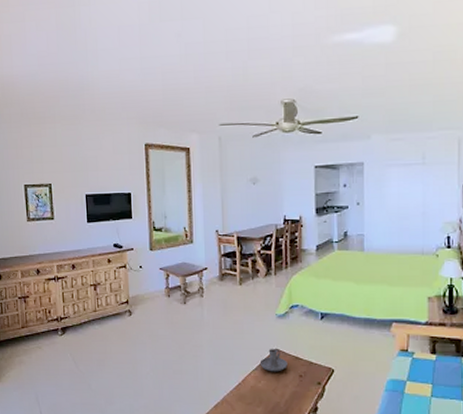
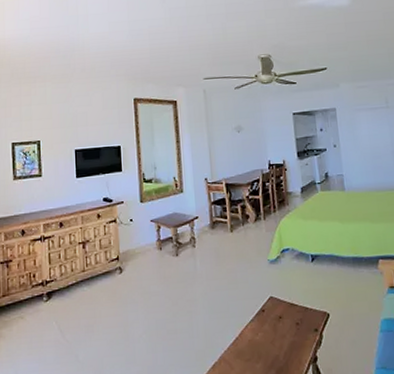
candle holder: present [259,349,287,372] -> none [255,296,284,322]

